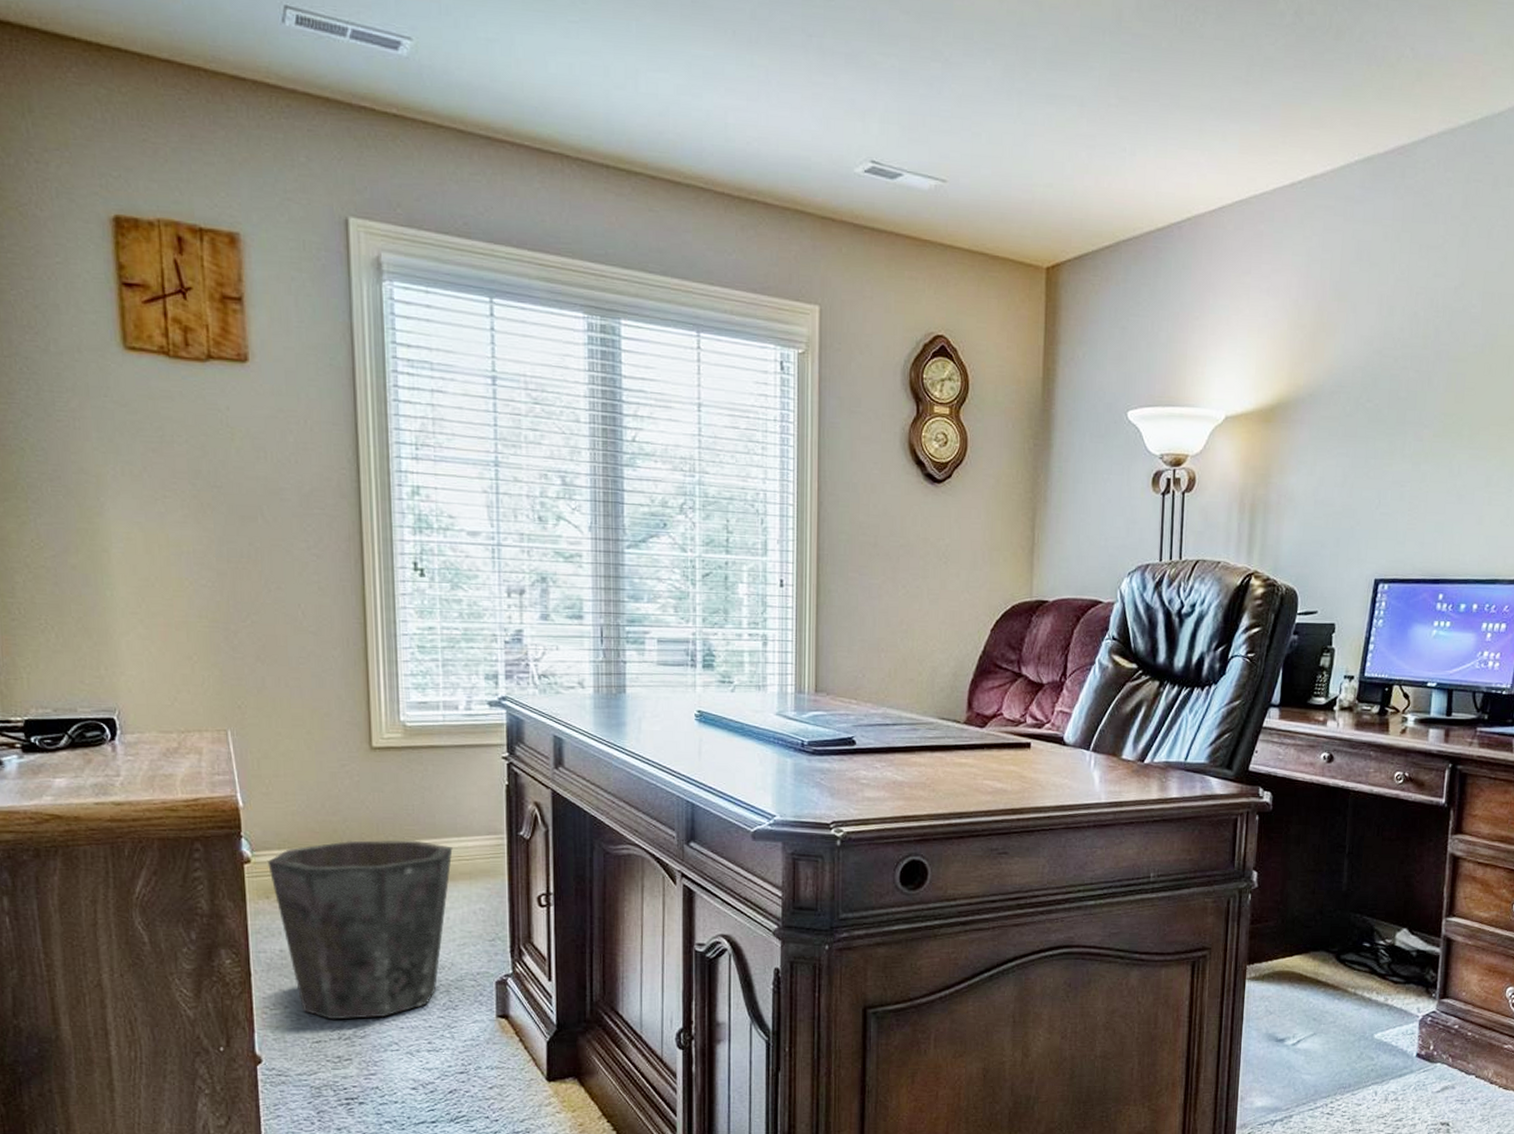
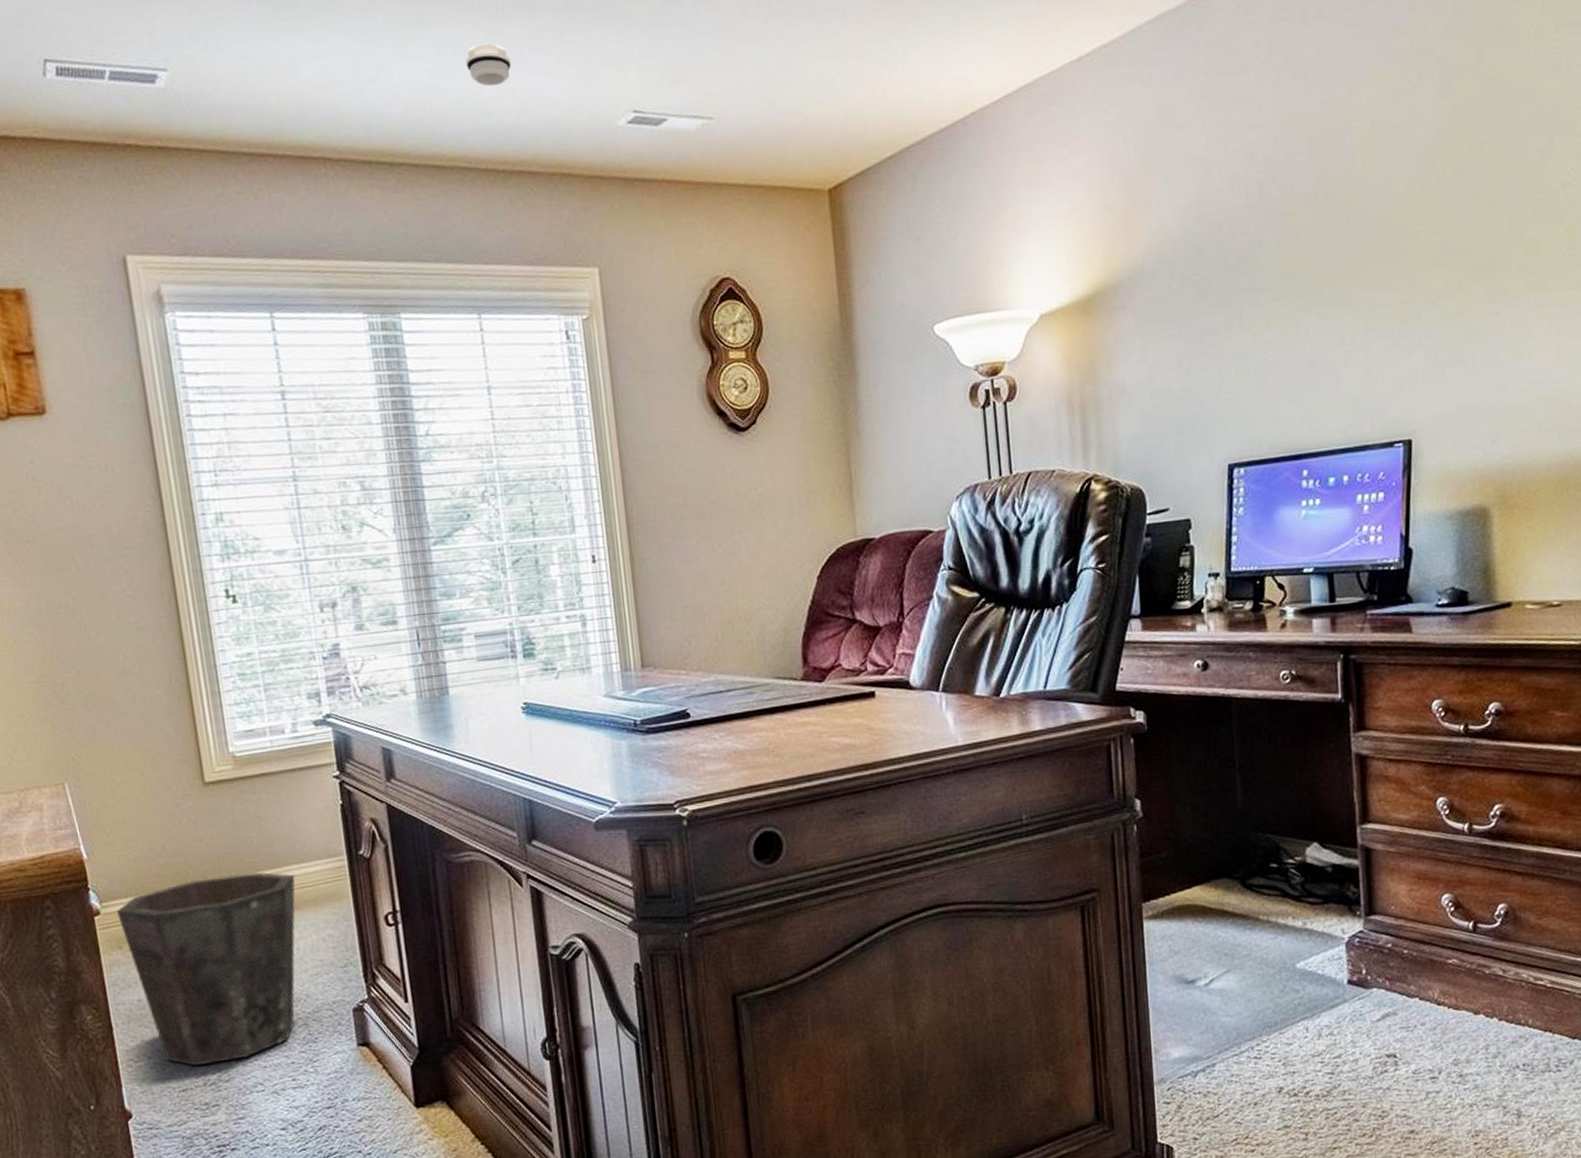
smoke detector: none [713,69,759,114] -> present [465,43,512,87]

